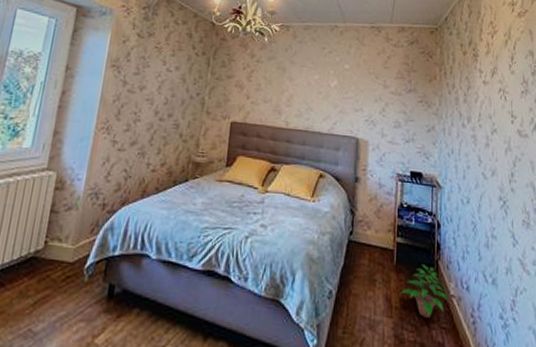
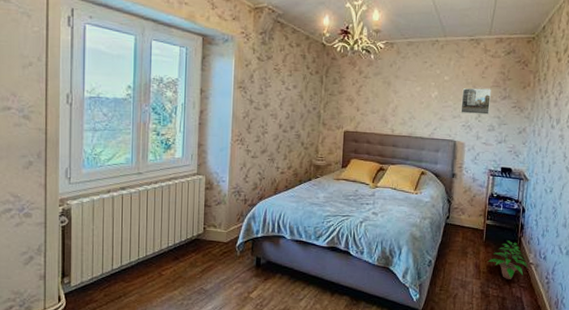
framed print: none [363,78,395,109] -> present [460,88,491,115]

